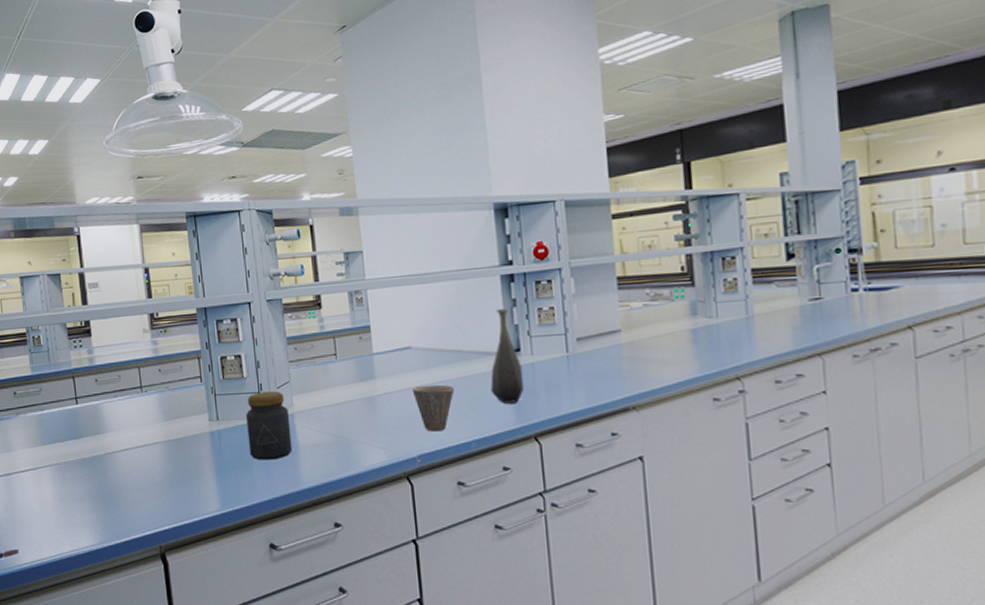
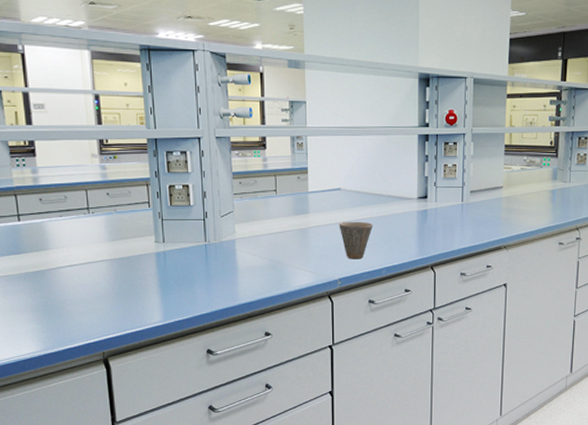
jar: present [246,391,292,460] -> none [191,219,232,279]
bottle: present [490,309,524,404] -> none [402,163,428,239]

